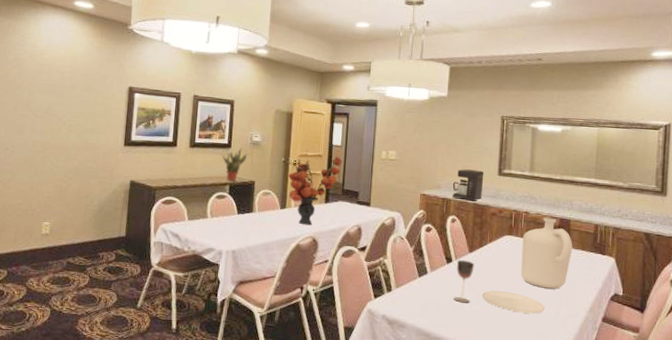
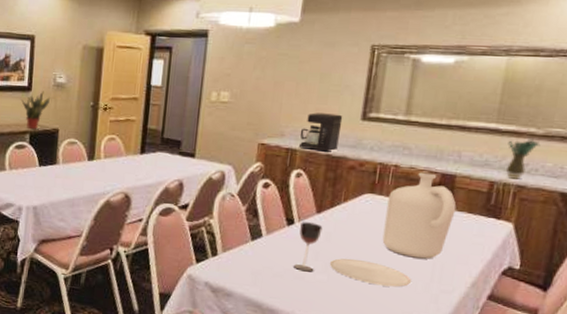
bouquet: present [289,149,343,226] -> none [98,92,163,180]
vase: none [604,190,627,223] -> present [505,137,541,179]

